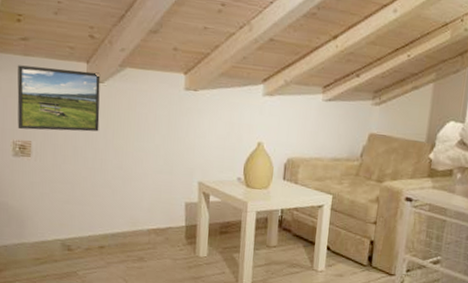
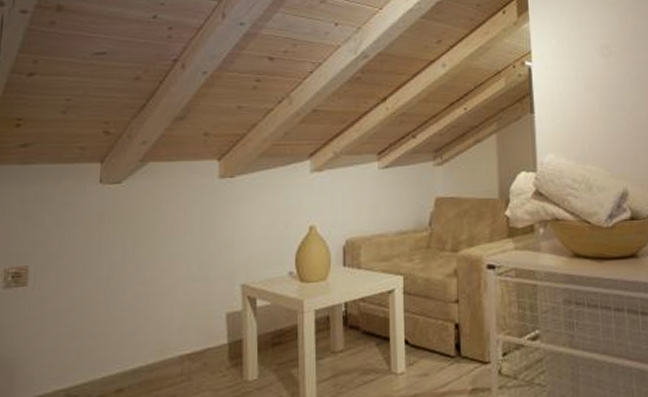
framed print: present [17,65,101,132] -> none [11,172,118,252]

